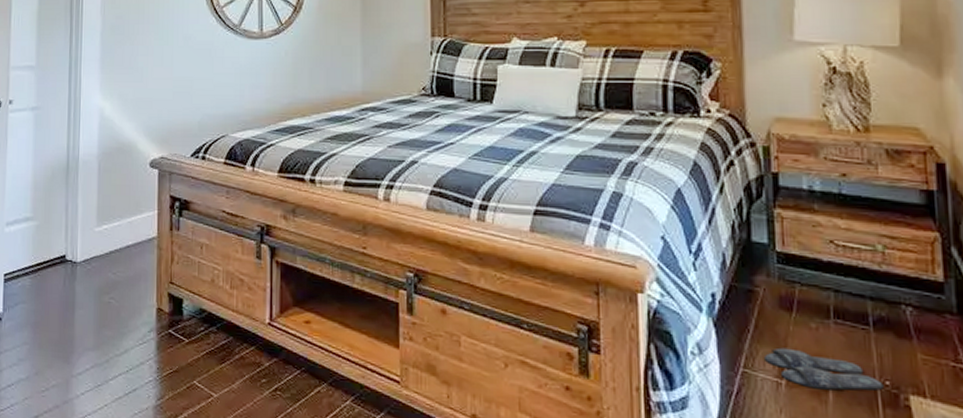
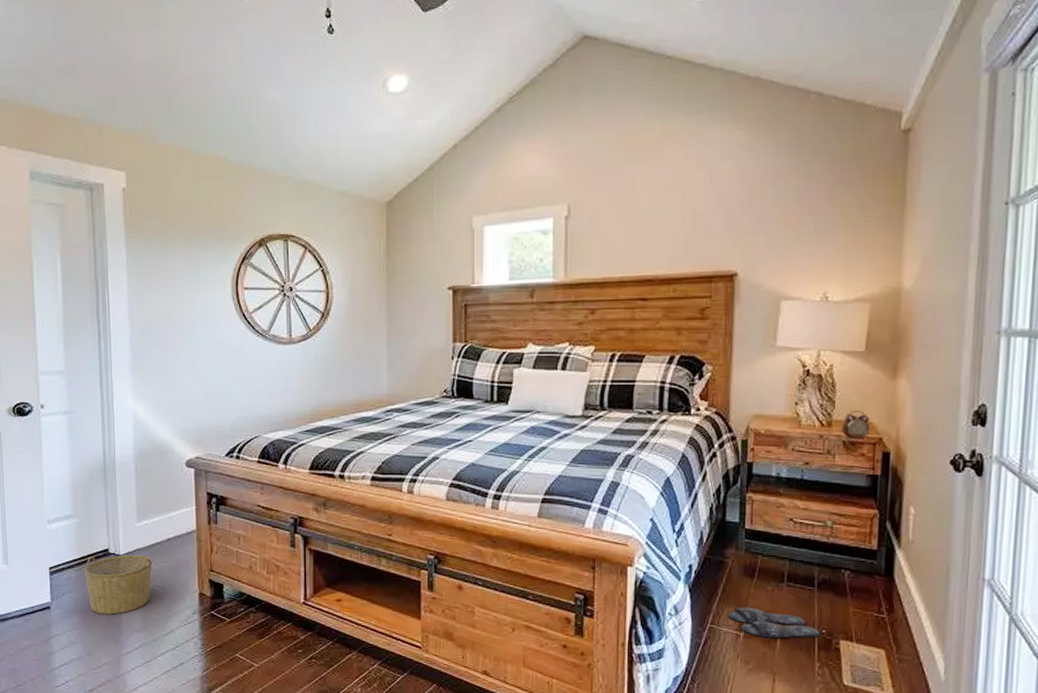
basket: none [40,262,110,330] -> present [85,555,153,615]
alarm clock: none [882,114,917,149] -> present [841,411,870,441]

